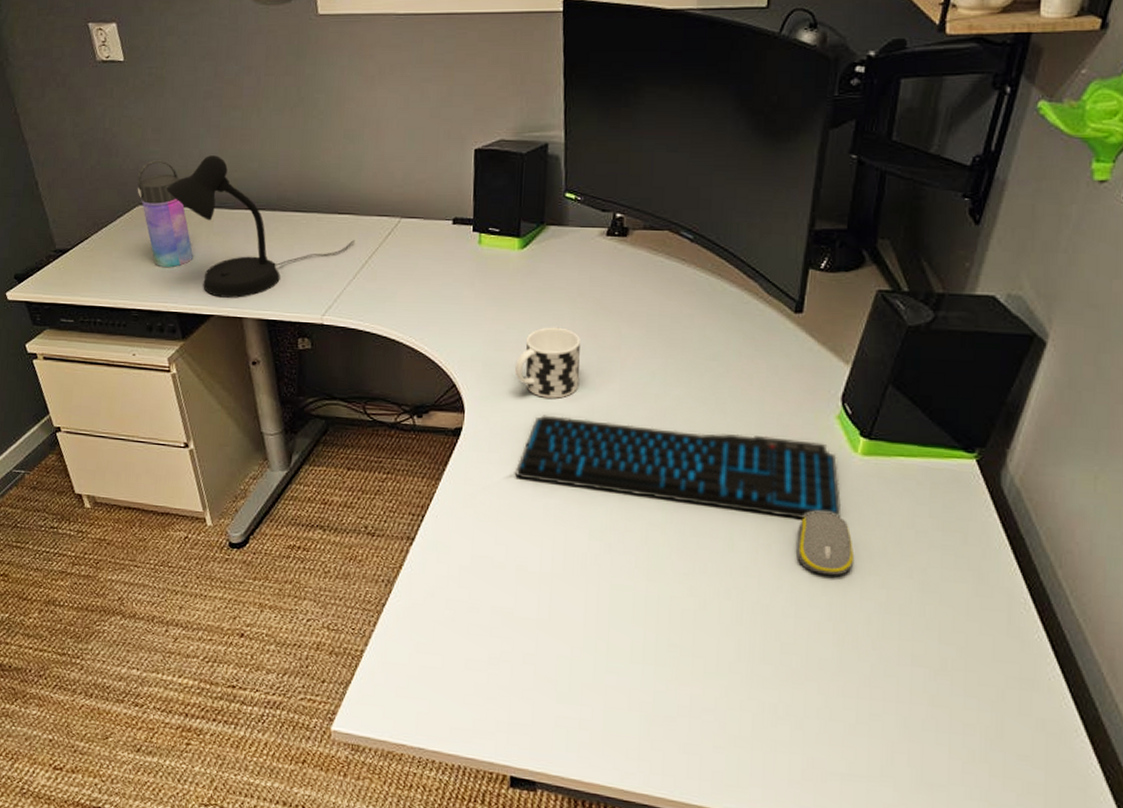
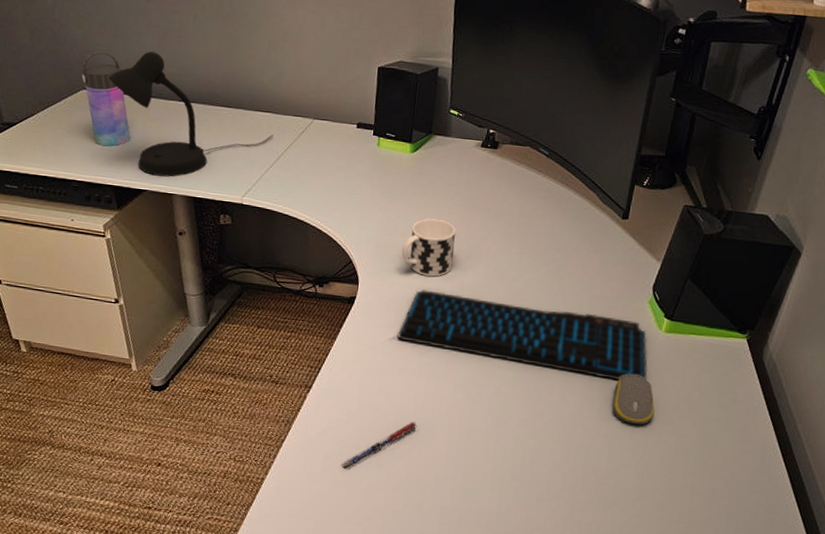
pen: none [455,578,546,638] -> present [341,421,417,469]

